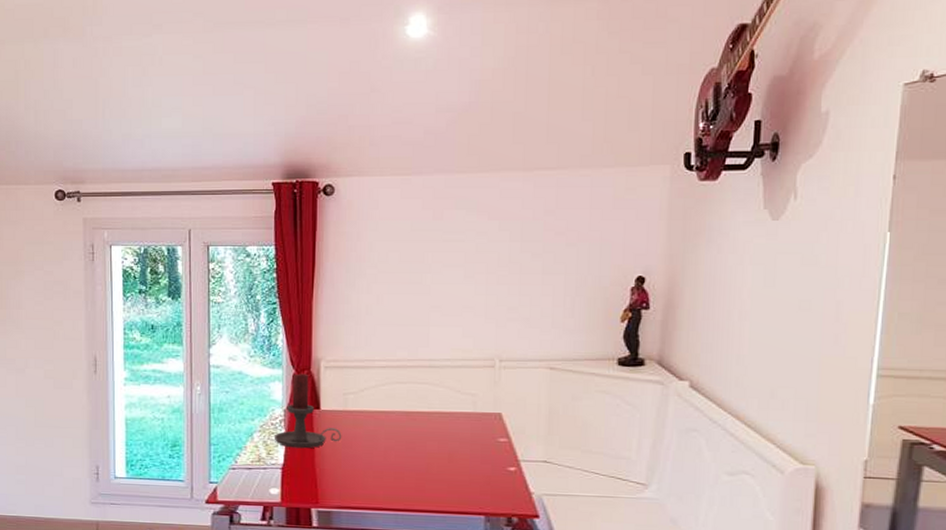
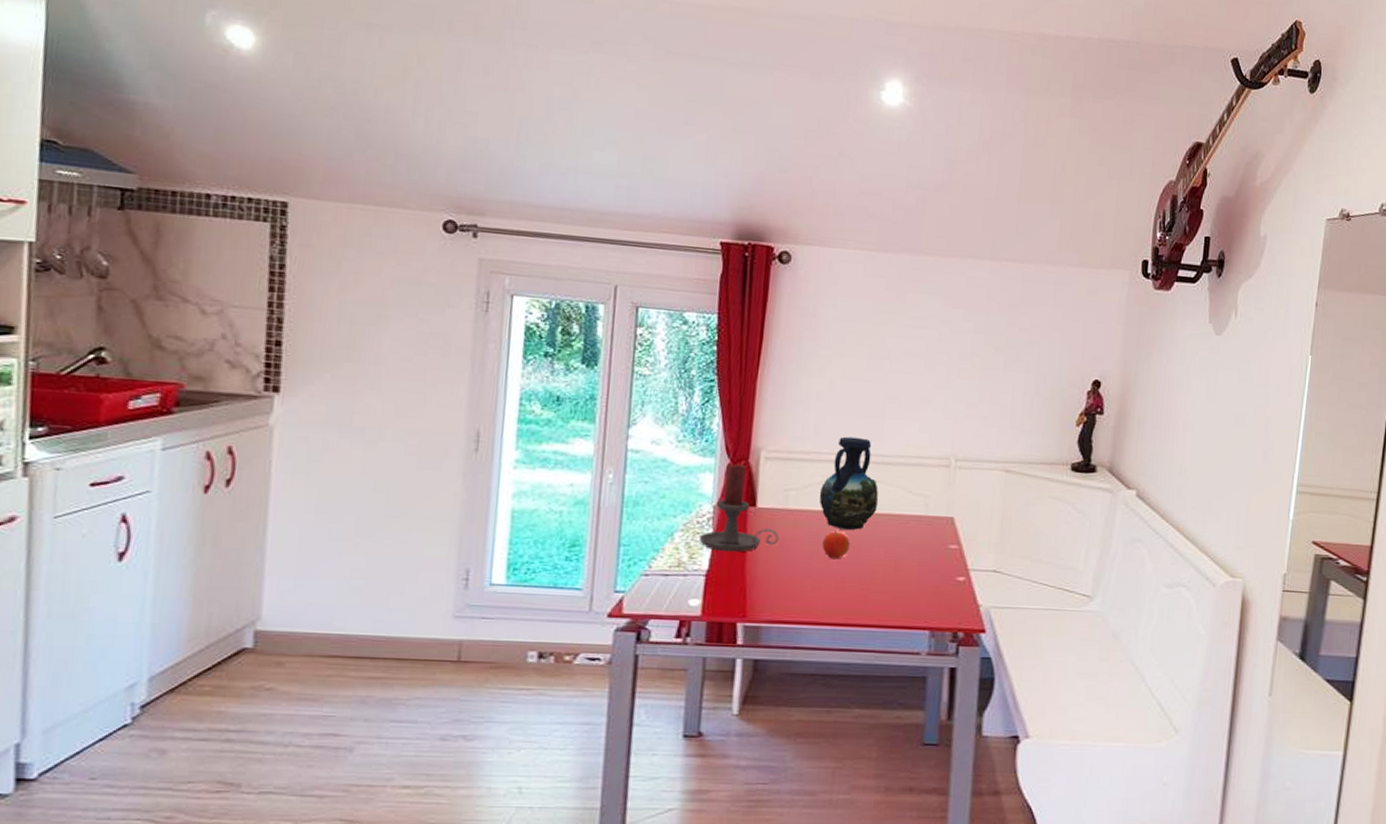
vase: none [374,344,429,427] -> present [819,436,879,530]
apple: none [380,429,405,453] -> present [822,531,850,560]

